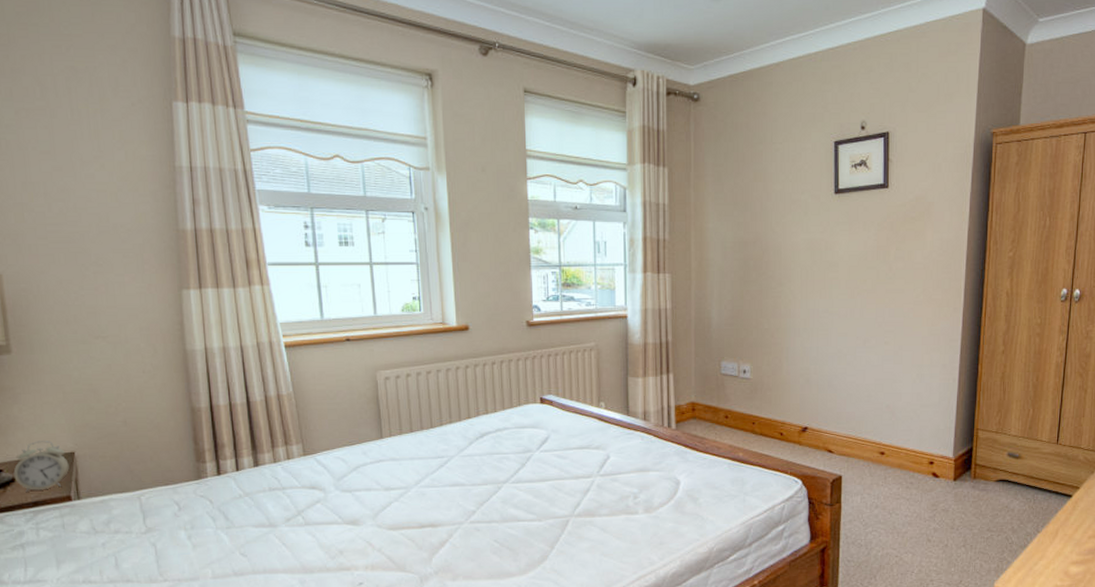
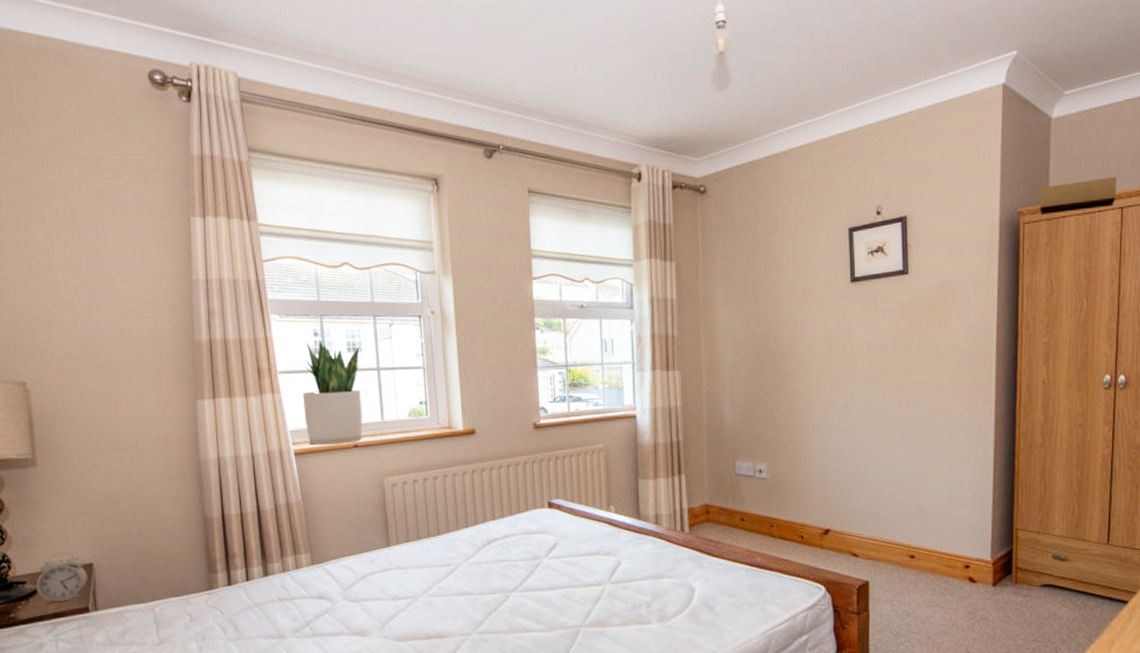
planter: none [293,233,355,338] -> present [303,340,363,446]
box: none [1011,103,1082,137] -> present [1039,176,1117,216]

